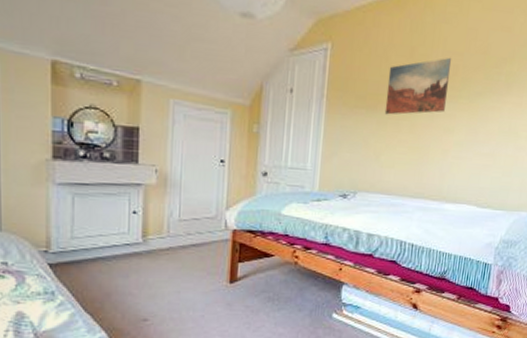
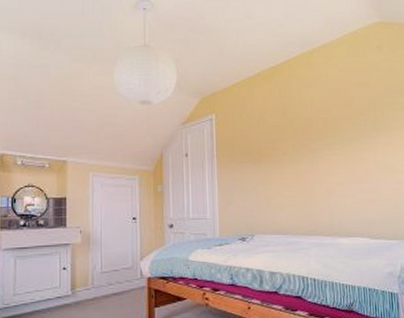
wall art: present [384,57,452,115] -> none [267,112,322,165]

